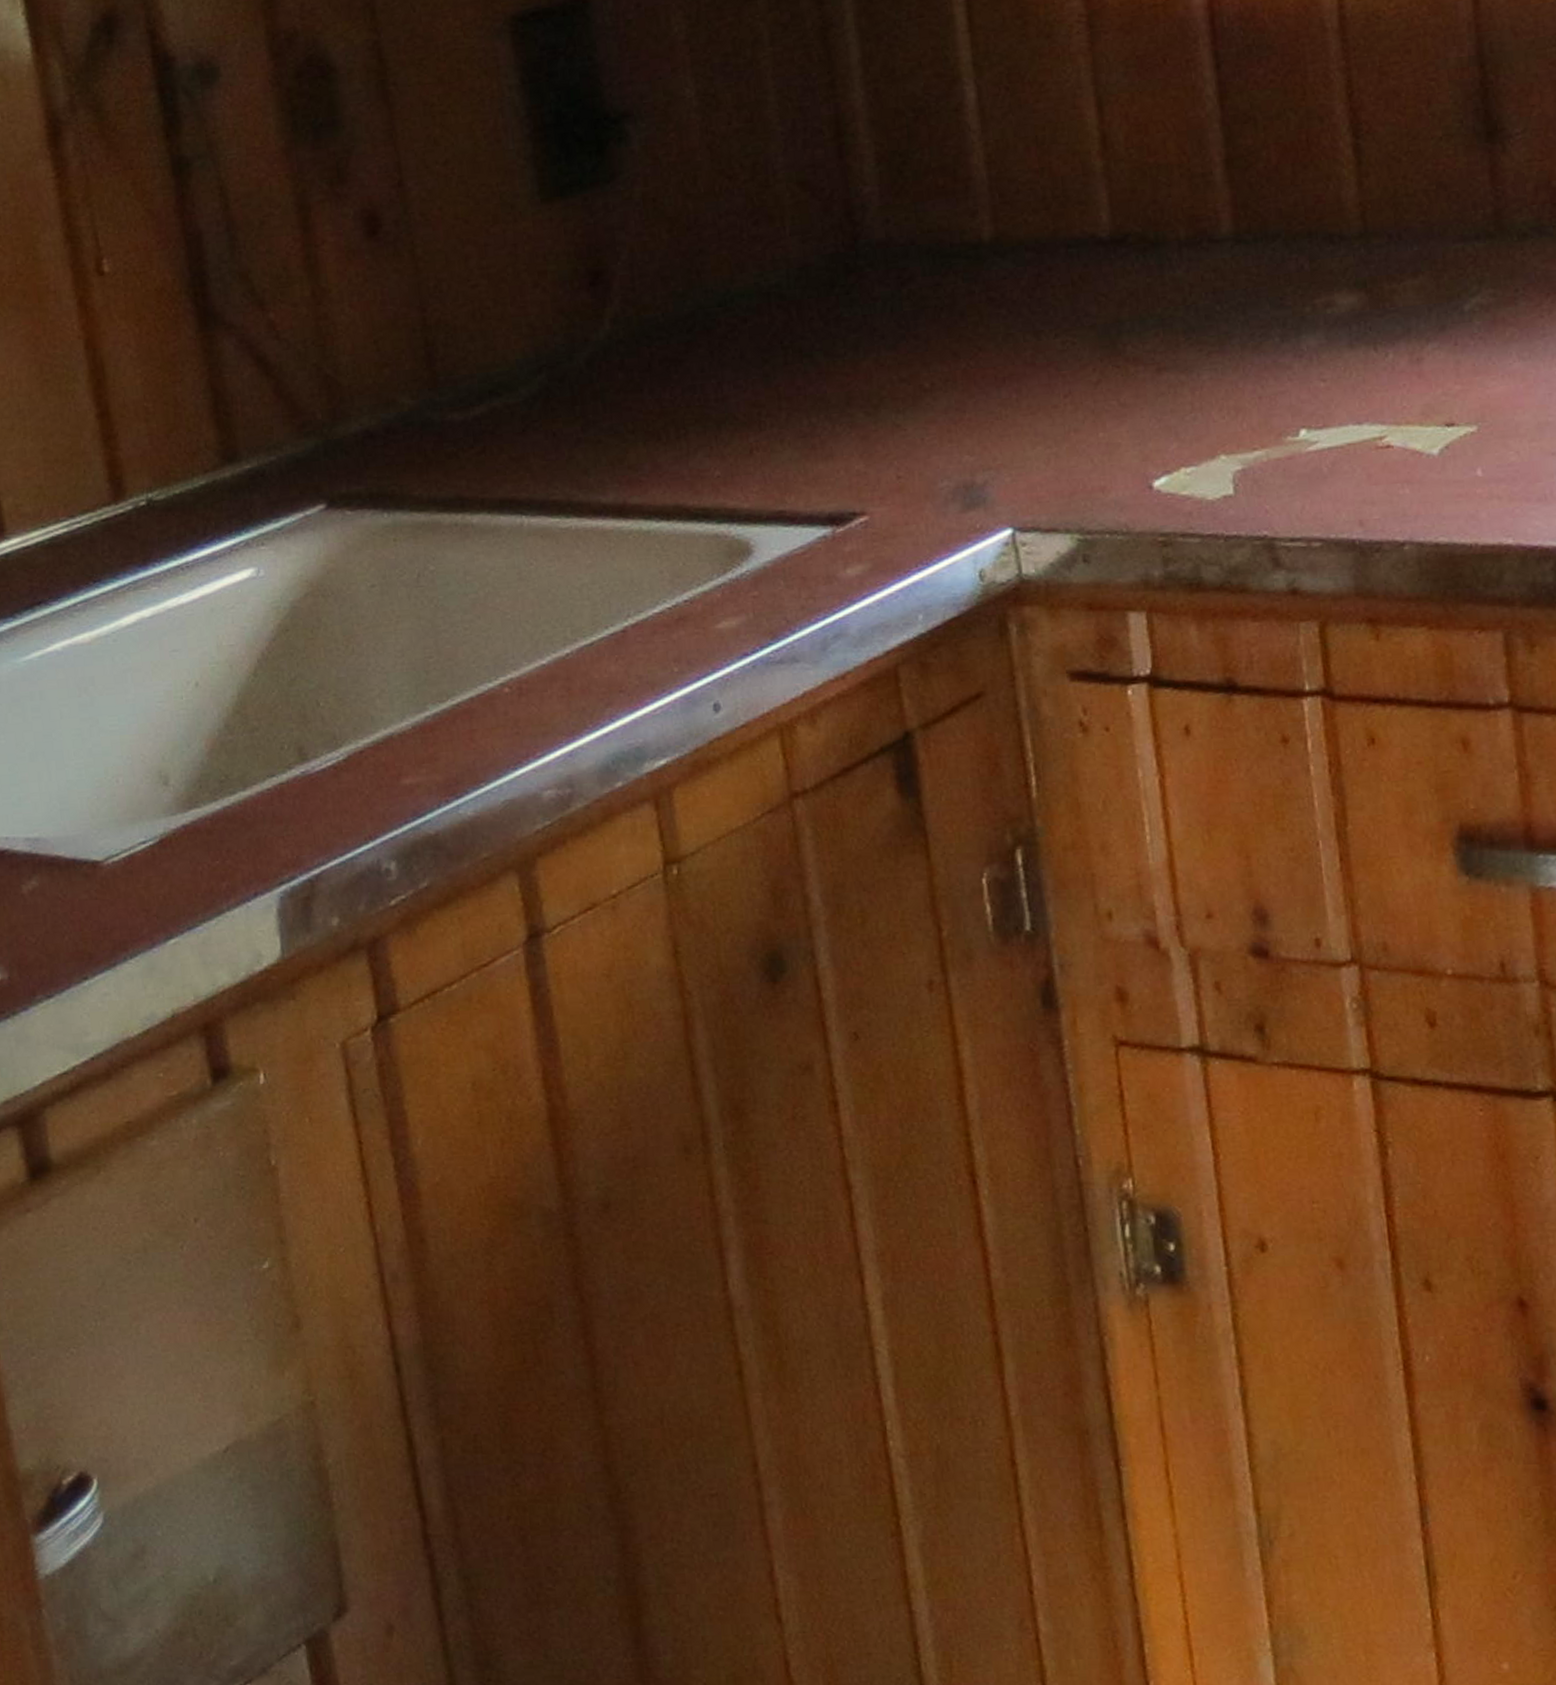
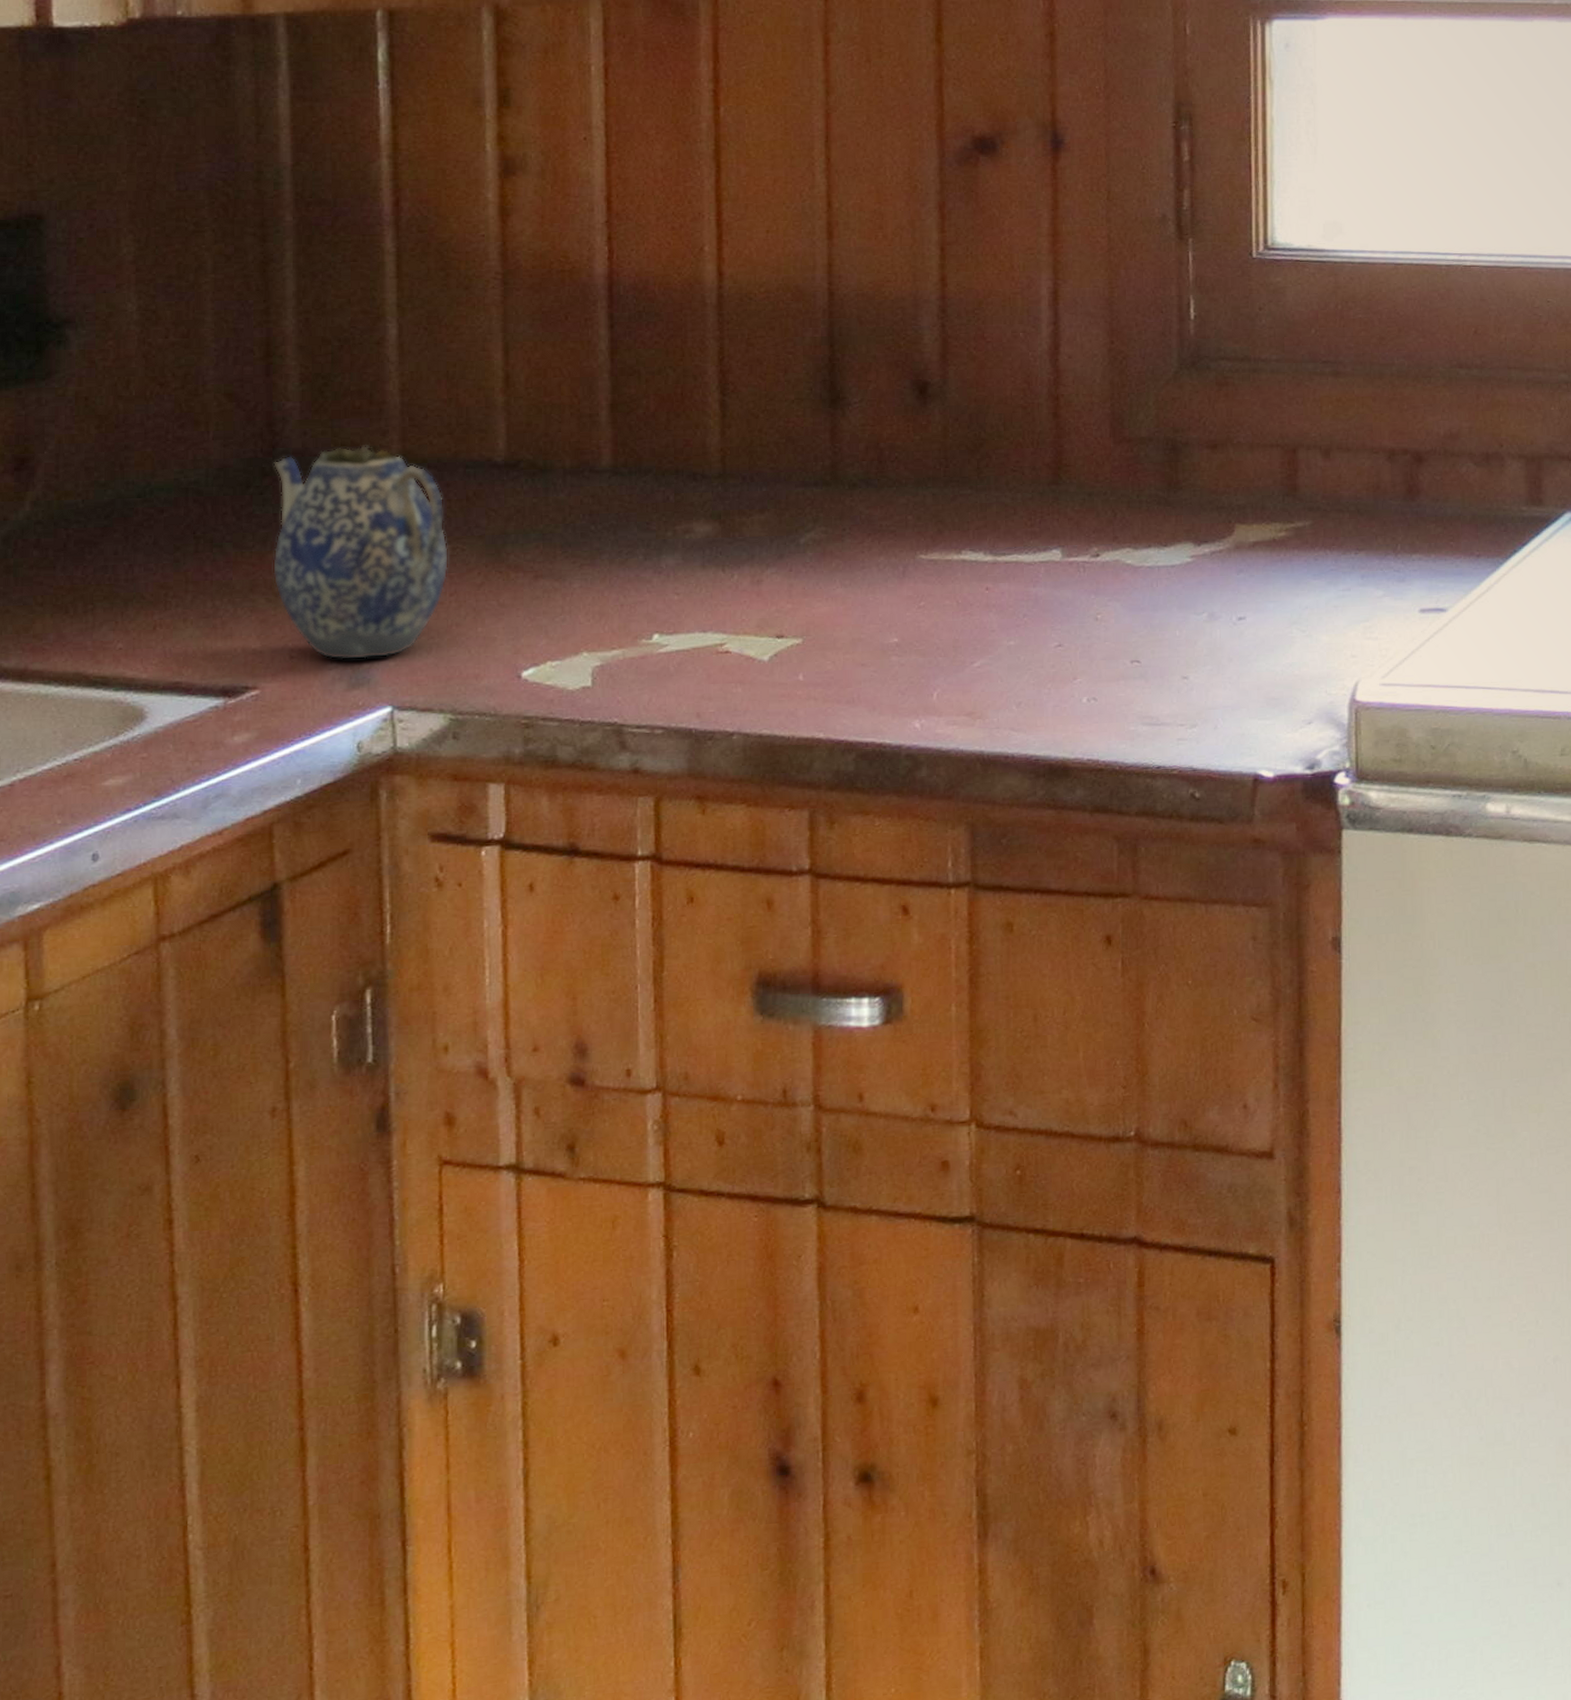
teapot: none [857,228,1060,478] -> present [273,444,449,660]

